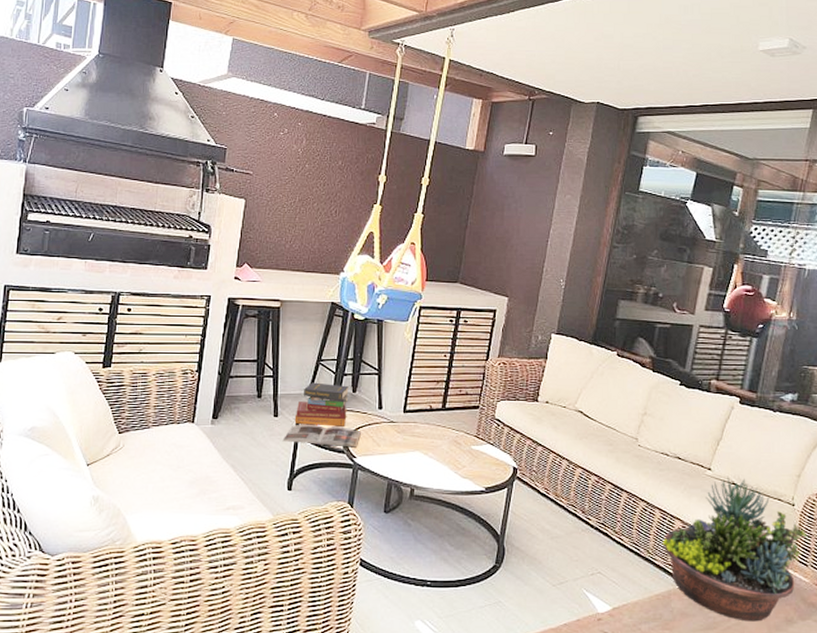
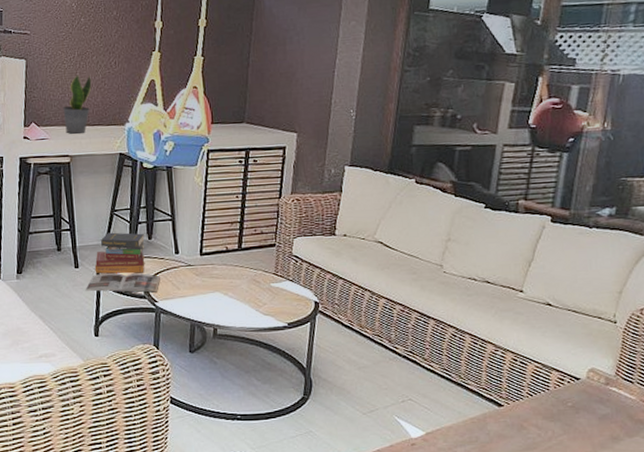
potted plant: none [278,220,310,280] -> present [63,74,92,135]
succulent planter: present [662,477,808,622] -> none [474,298,632,441]

